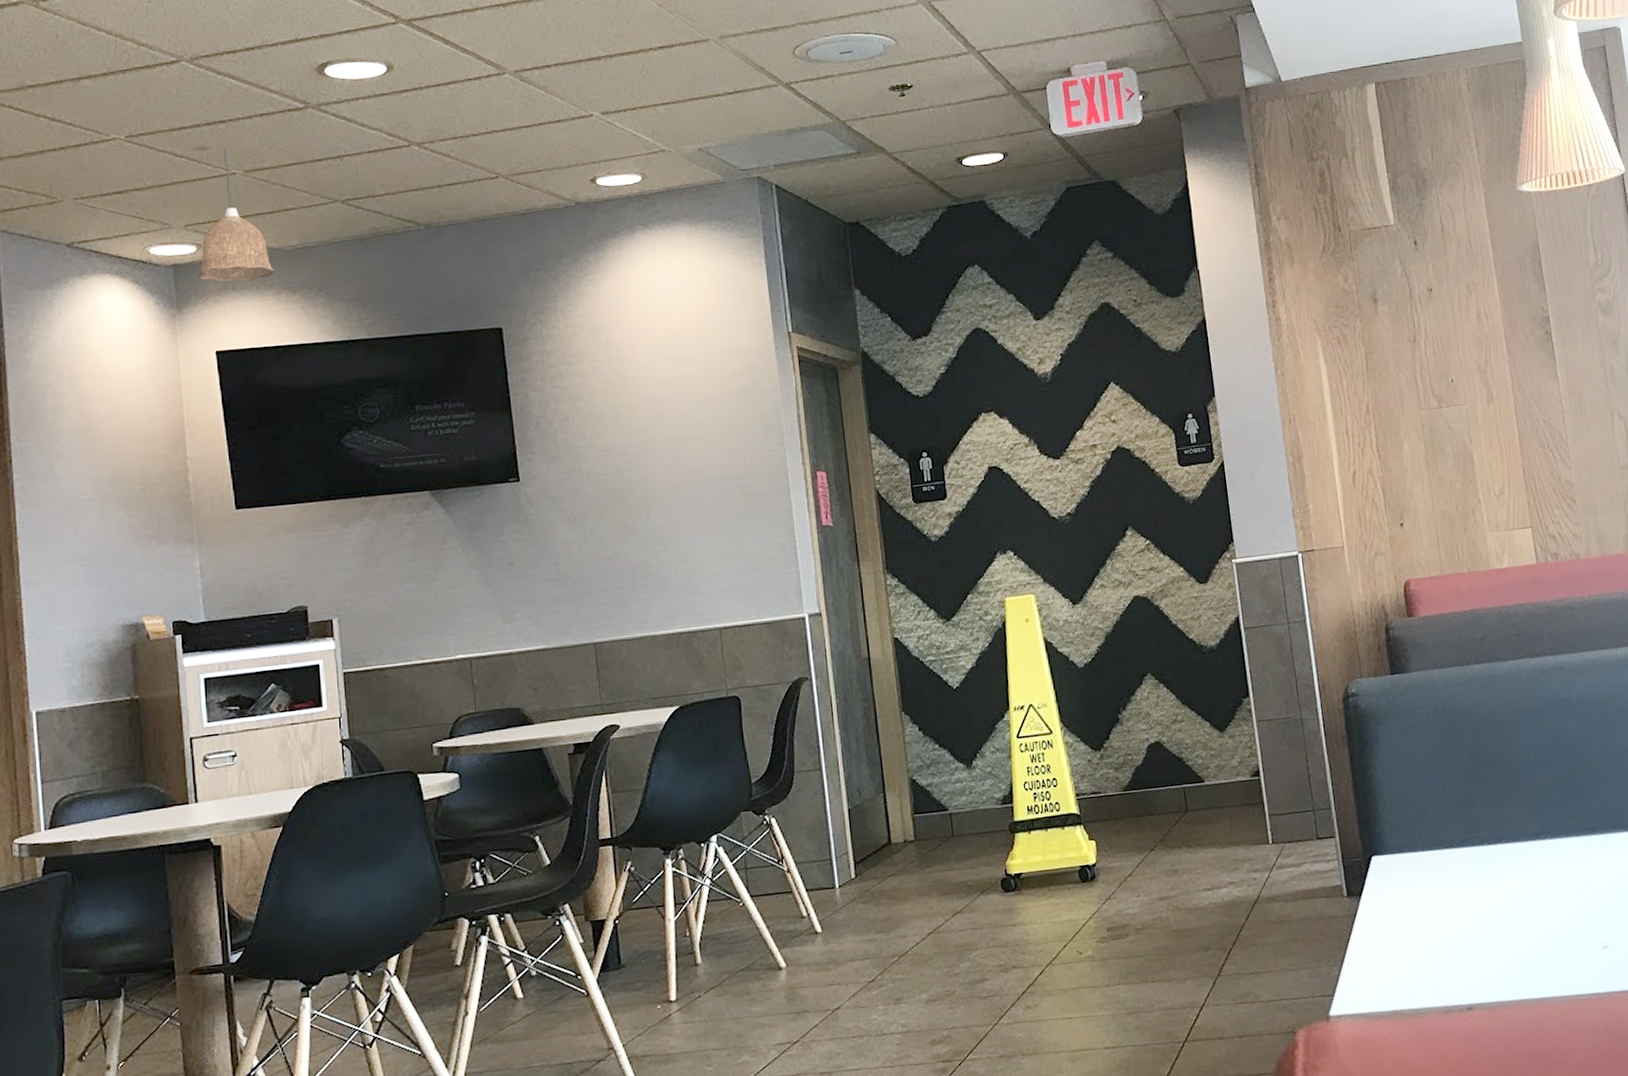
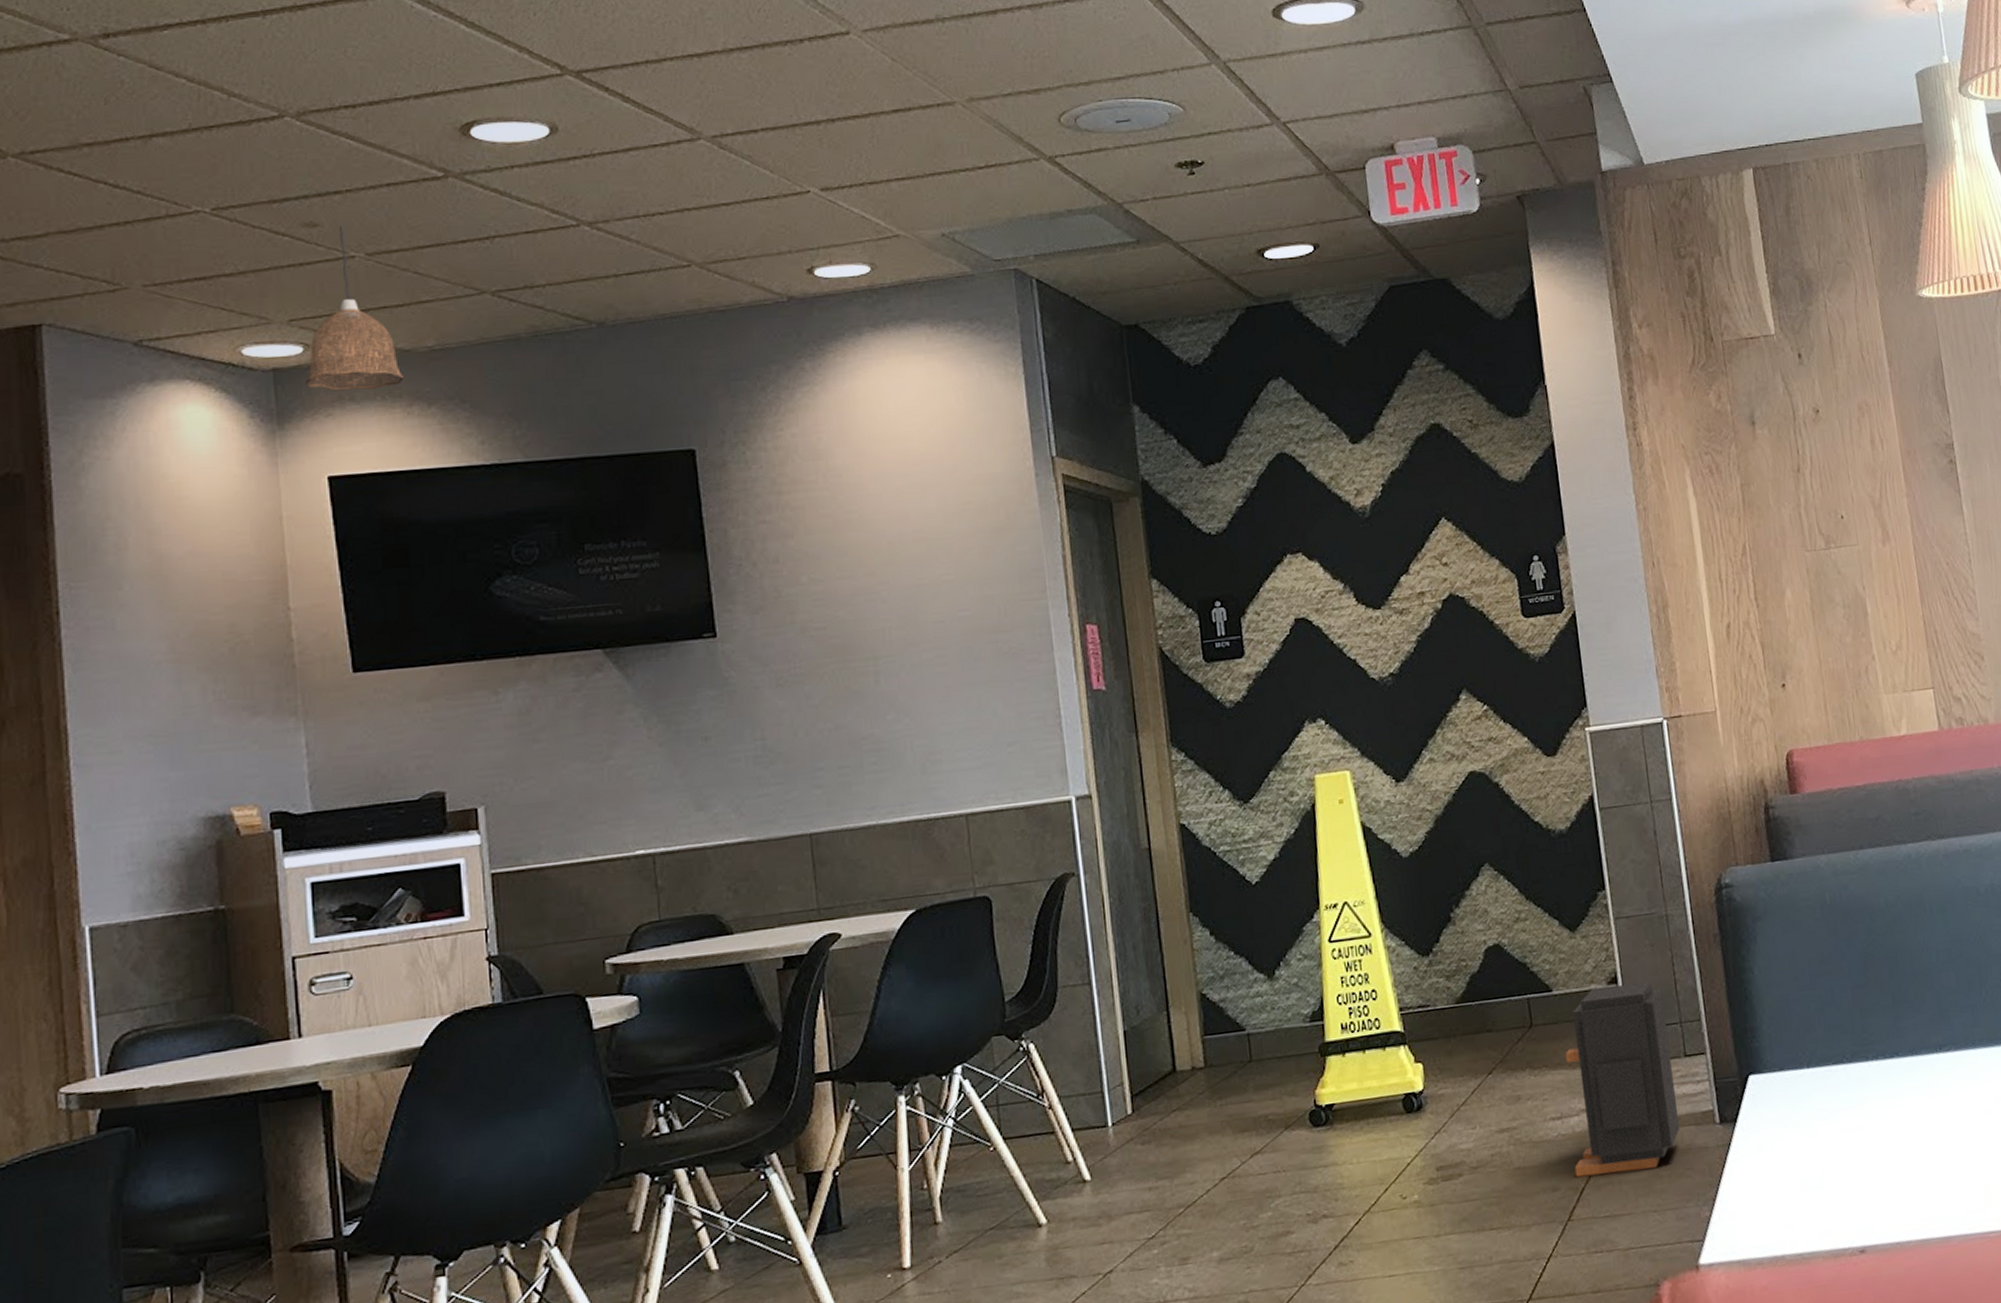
trash can: none [1215,775,1313,940] -> present [1564,982,1680,1177]

